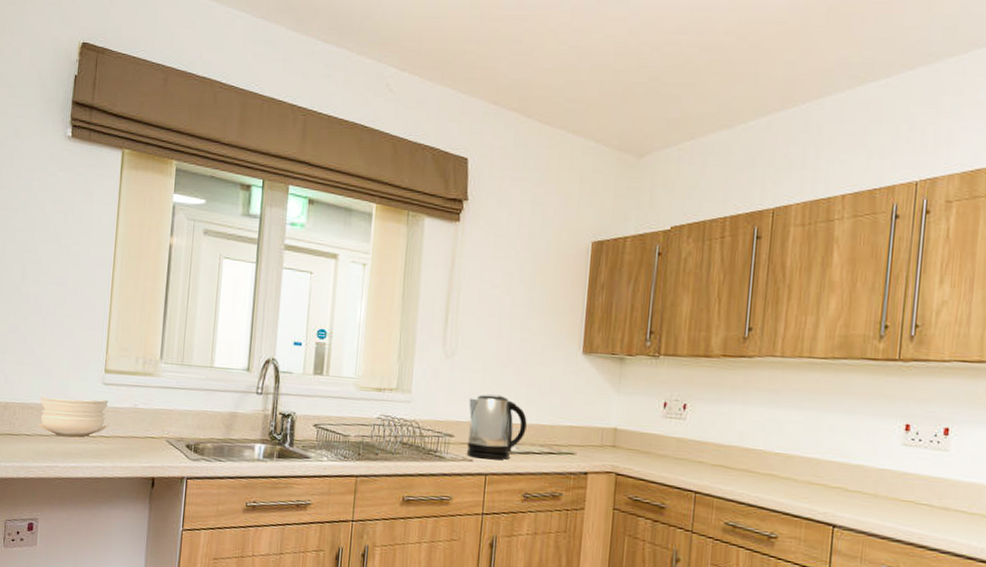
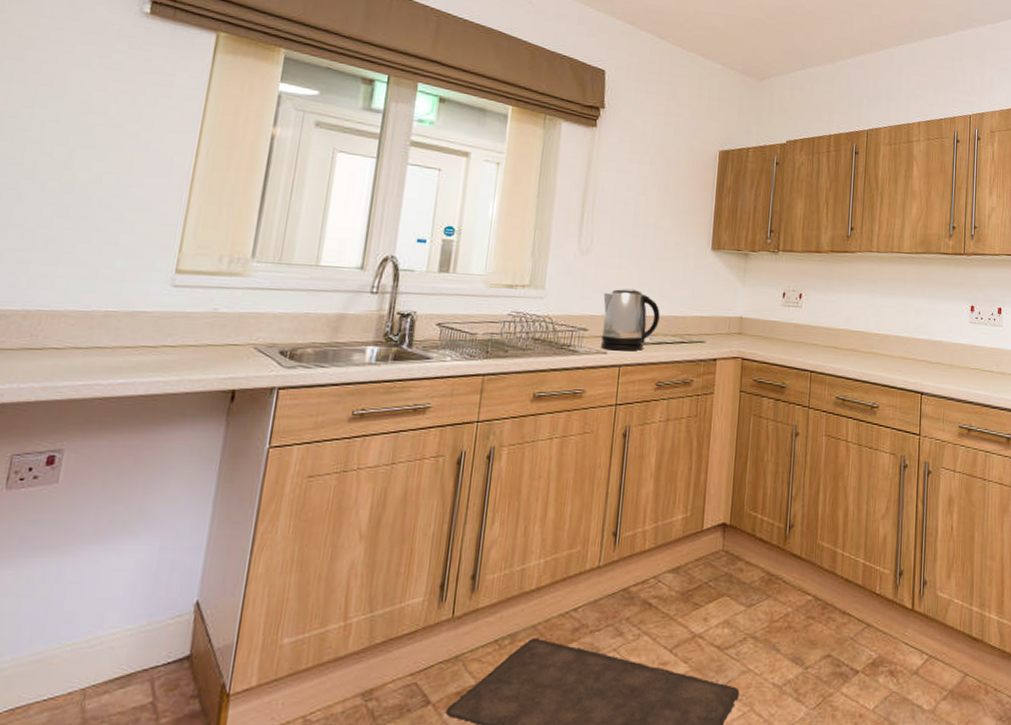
bowl: present [36,394,108,437] -> none [71,300,177,349]

